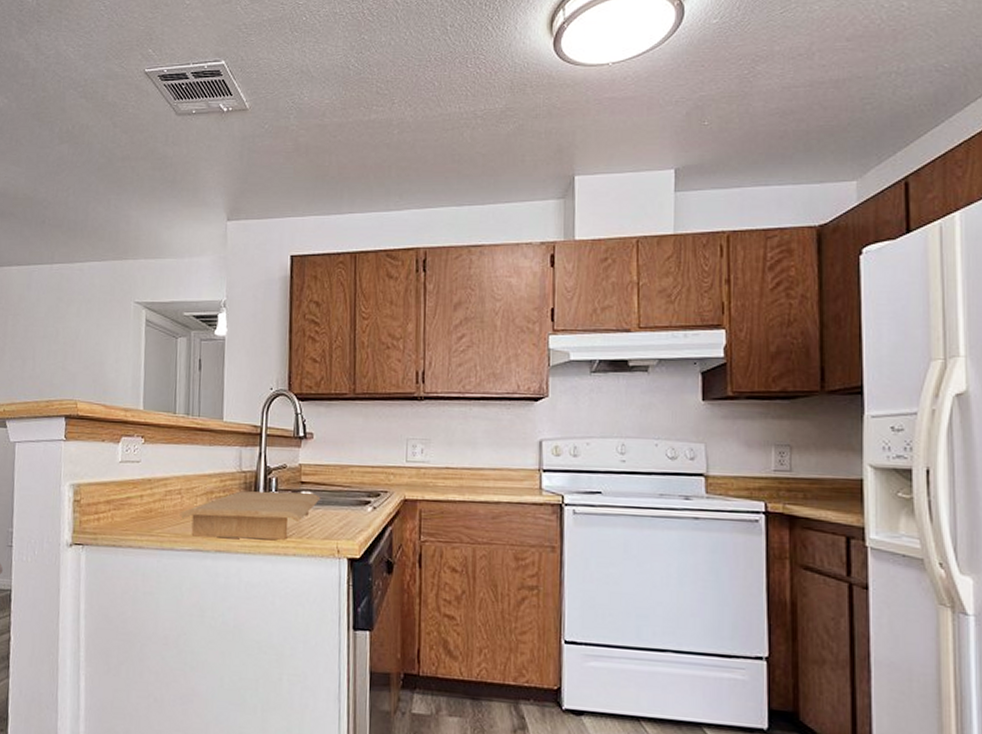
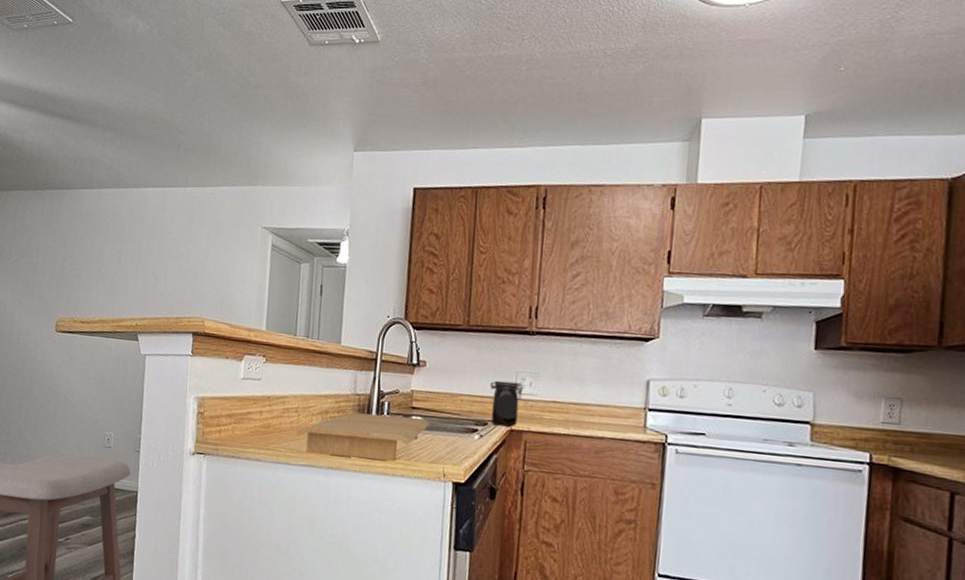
jar: none [380,449,415,497] -> present [489,380,524,427]

